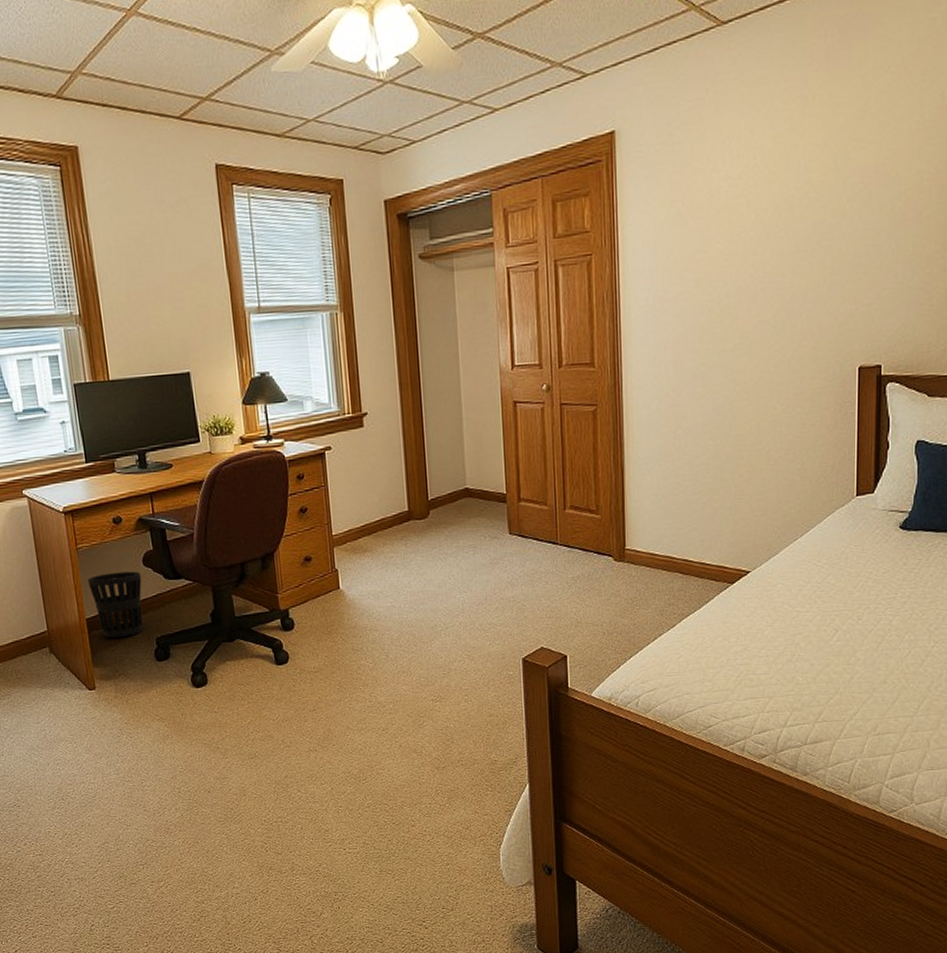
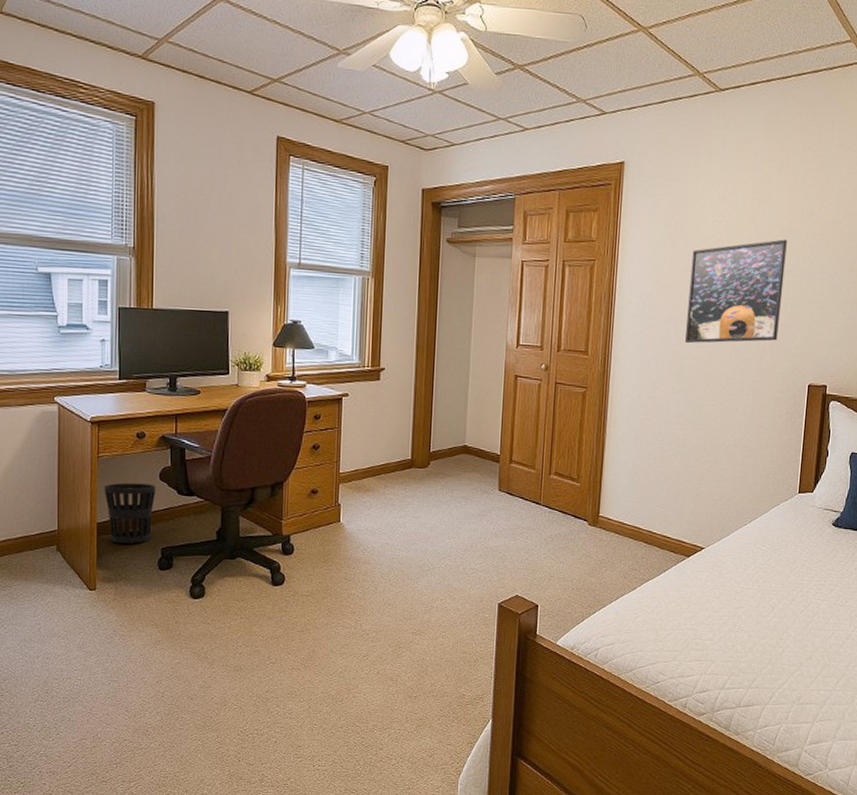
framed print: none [705,195,820,338] -> present [684,239,787,344]

